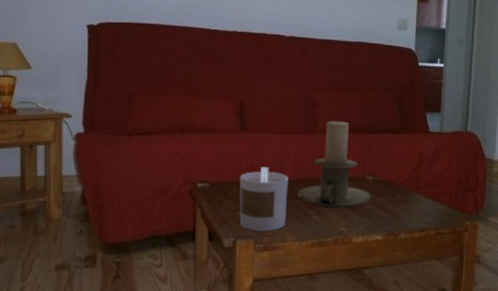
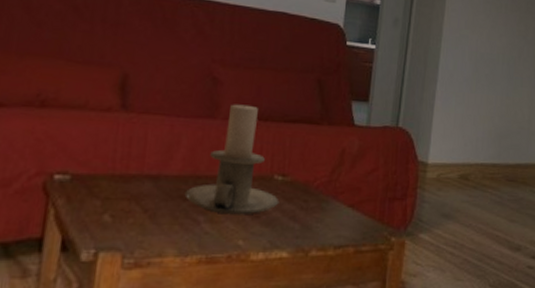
candle: present [239,167,288,231] -> none [106,157,176,242]

